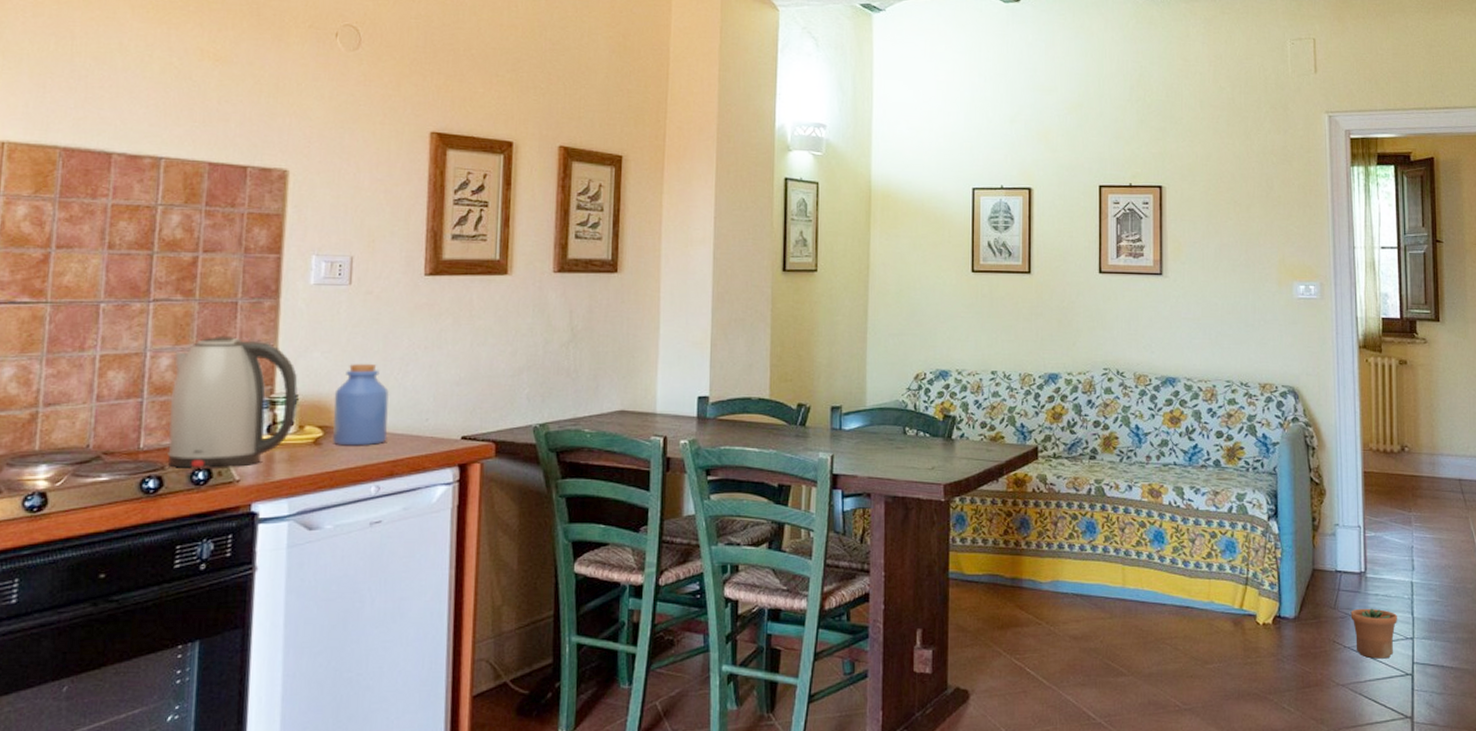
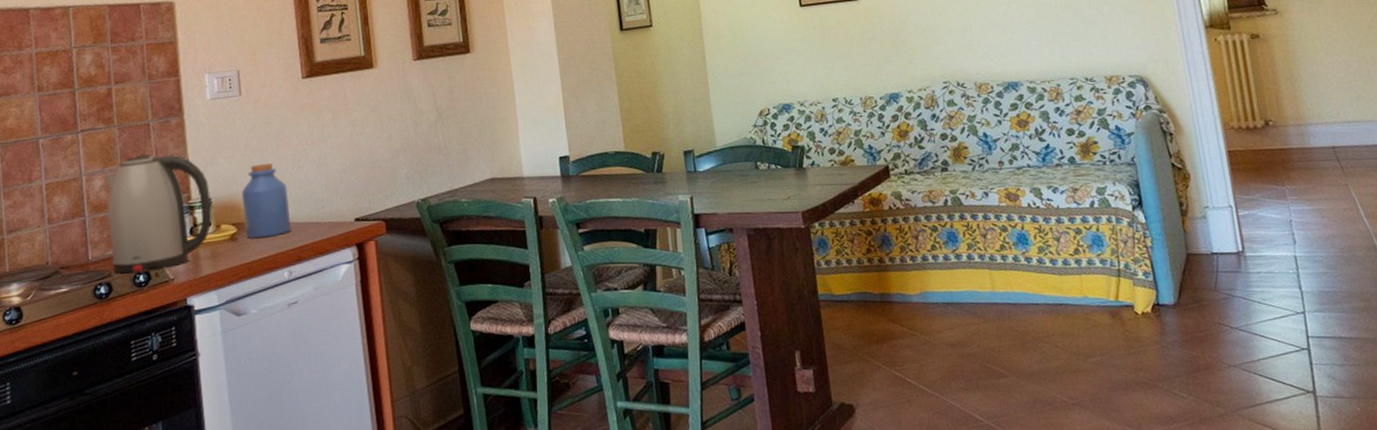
planter: present [1350,608,1397,659] -> none [1233,286,1285,337]

